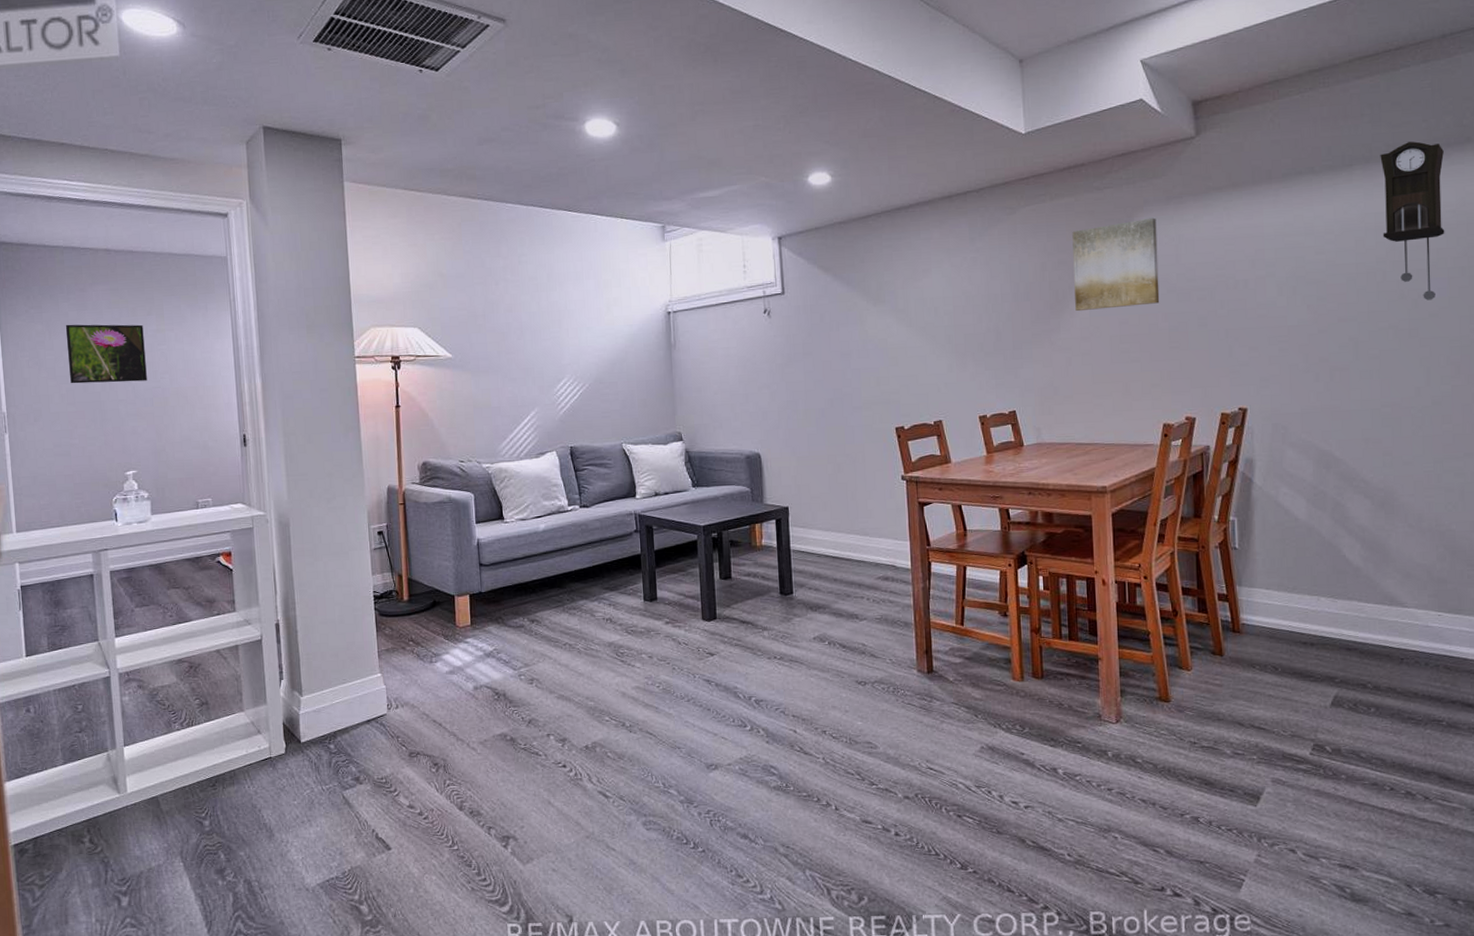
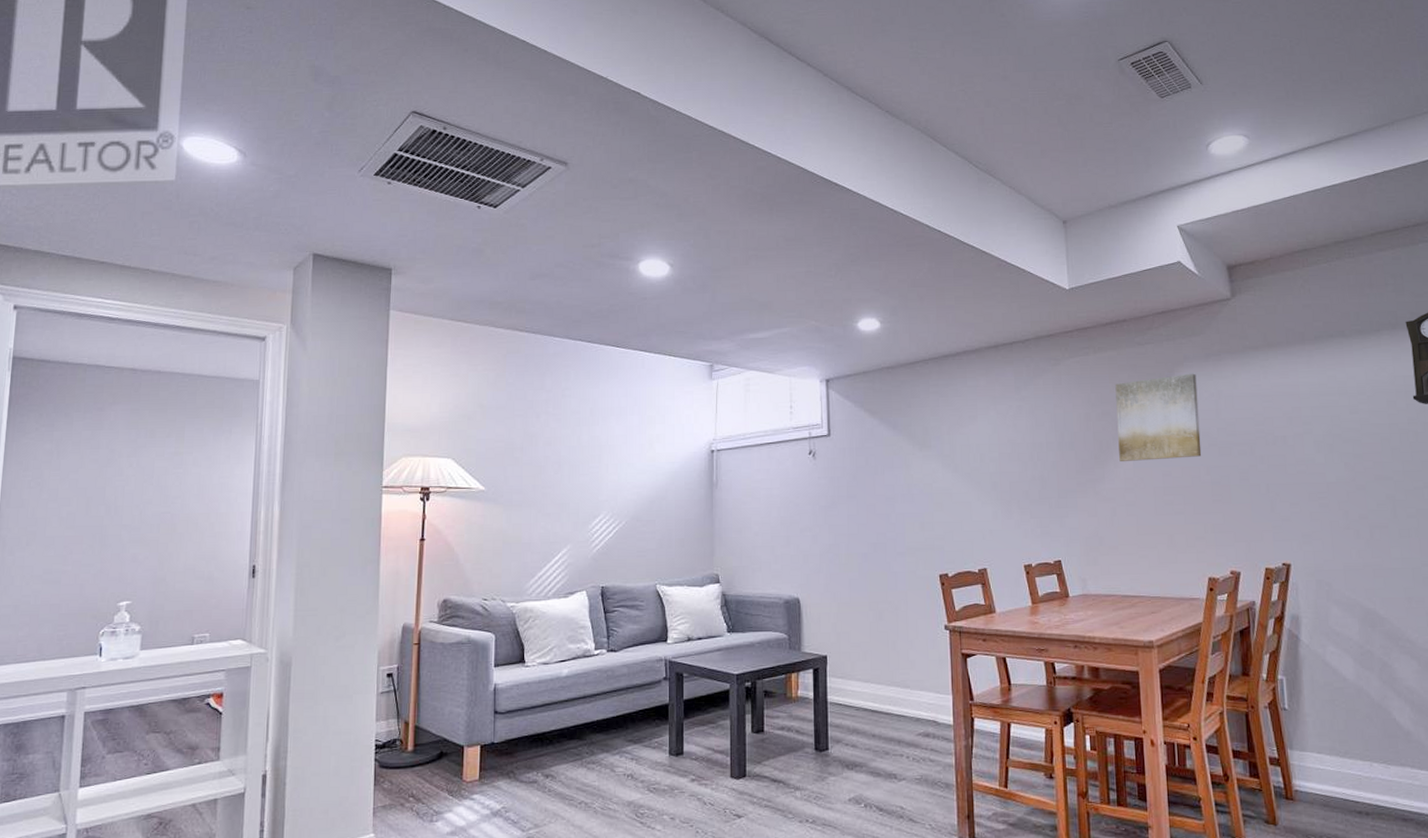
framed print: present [65,324,147,384] -> none [73,444,160,507]

